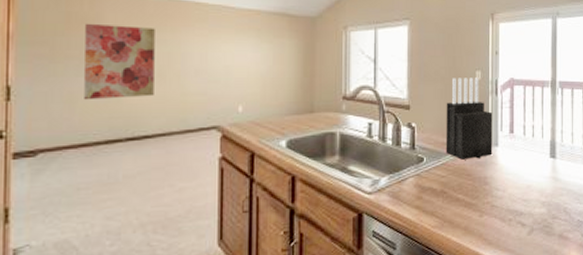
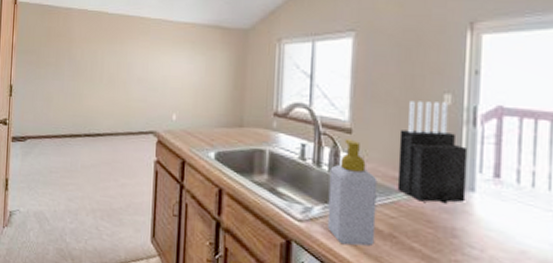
wall art: present [84,23,155,101] -> none [57,36,108,100]
soap bottle: none [393,114,431,208] -> present [327,139,378,246]

